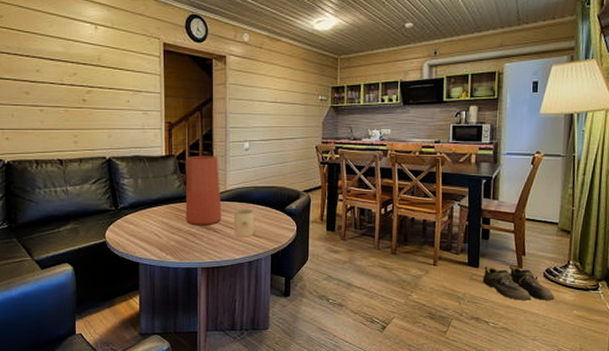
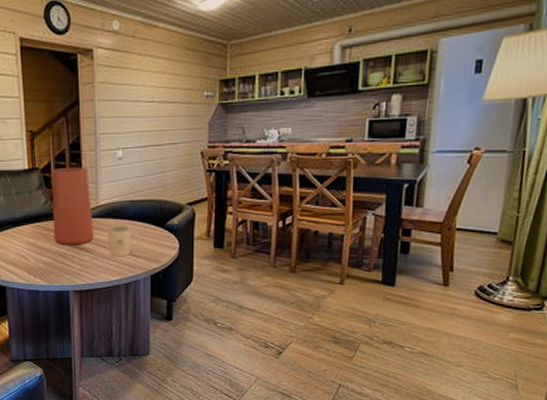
shoe: present [482,267,555,301] -> none [398,284,487,322]

